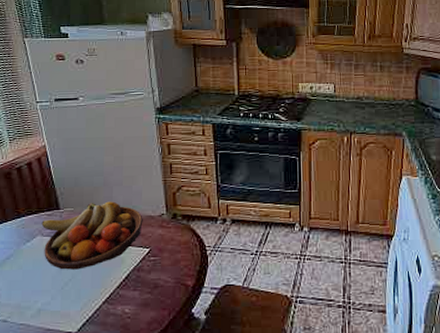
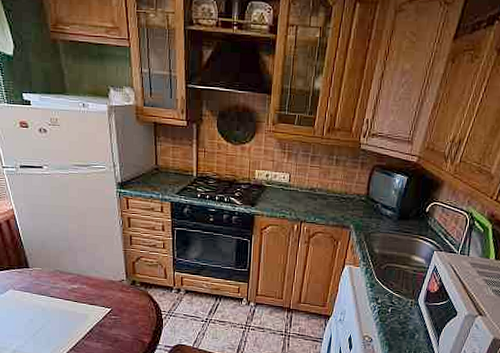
fruit bowl: present [41,201,143,270] -> none [13,264,105,321]

